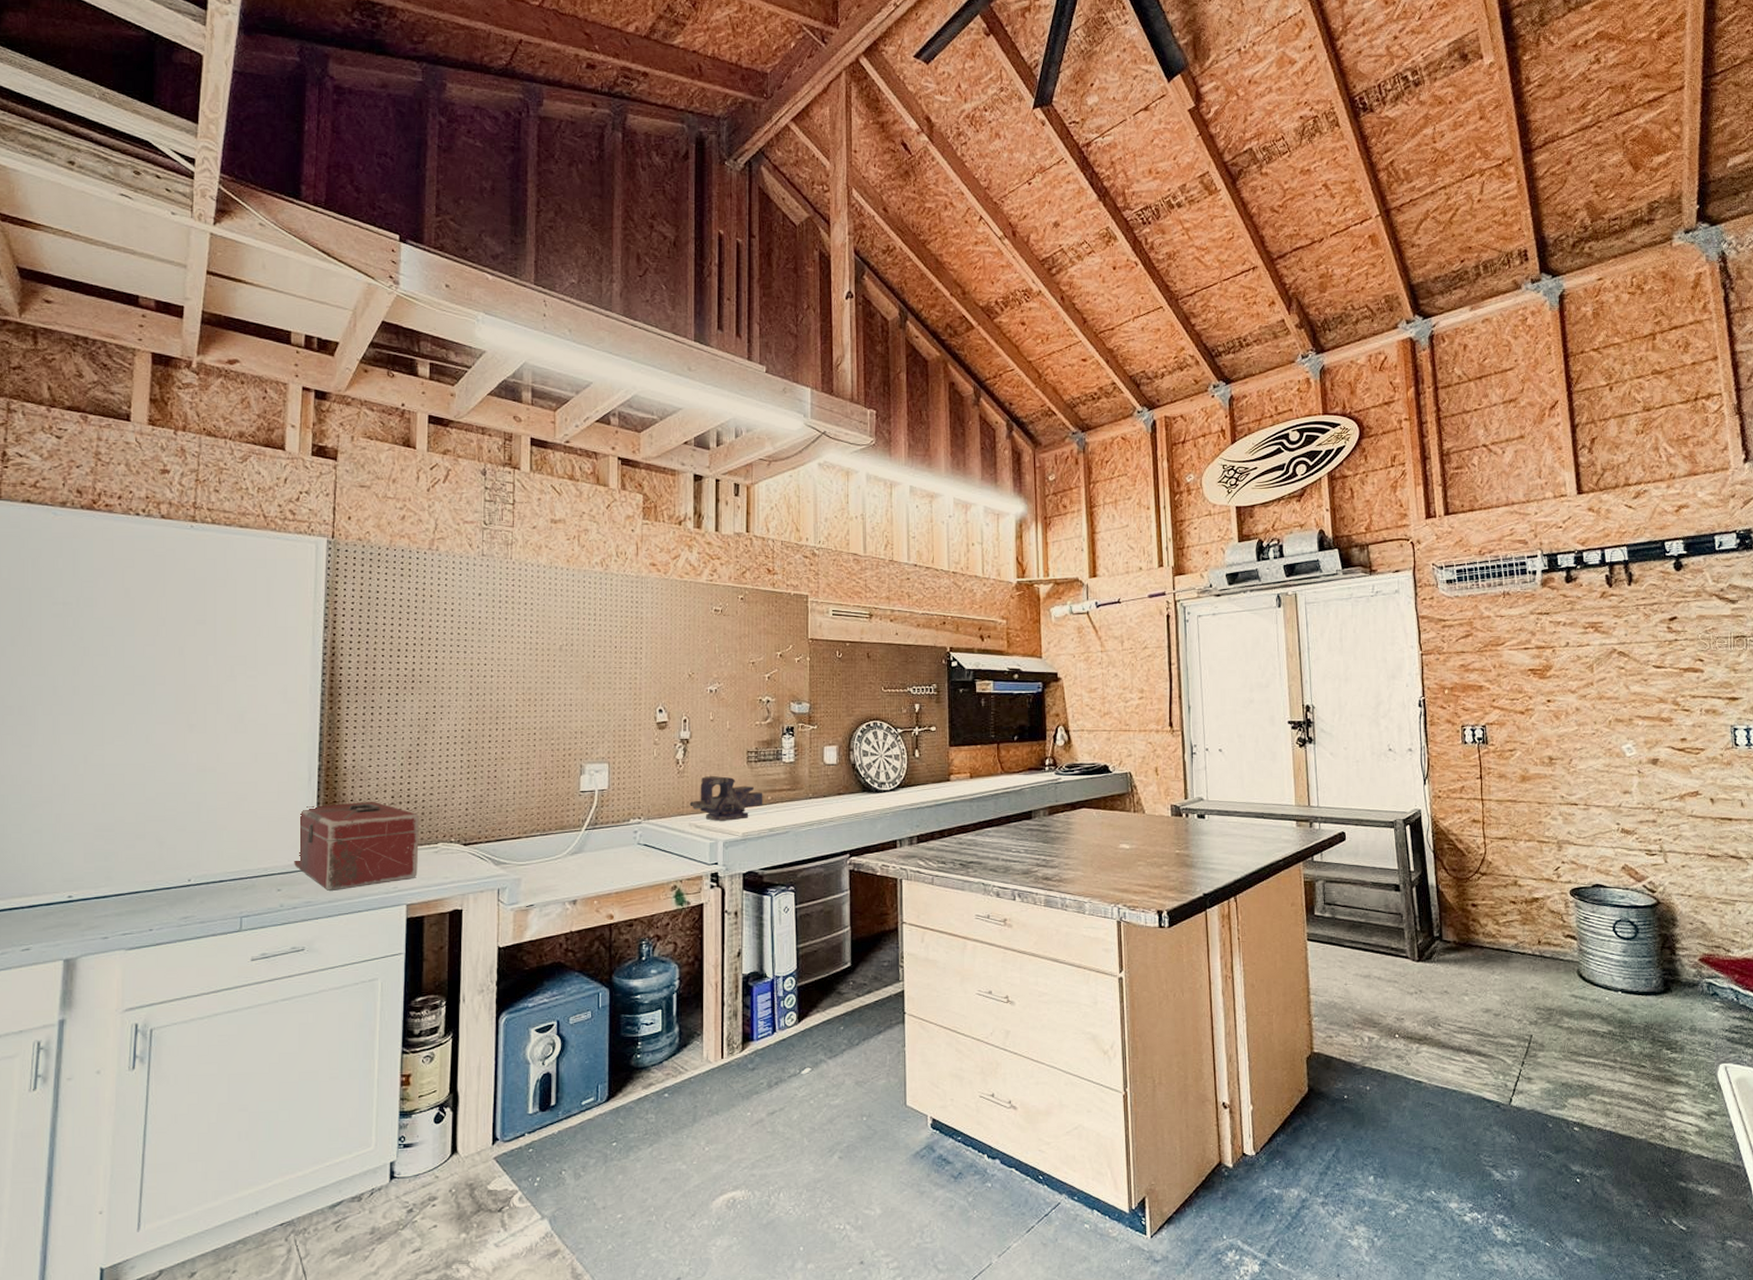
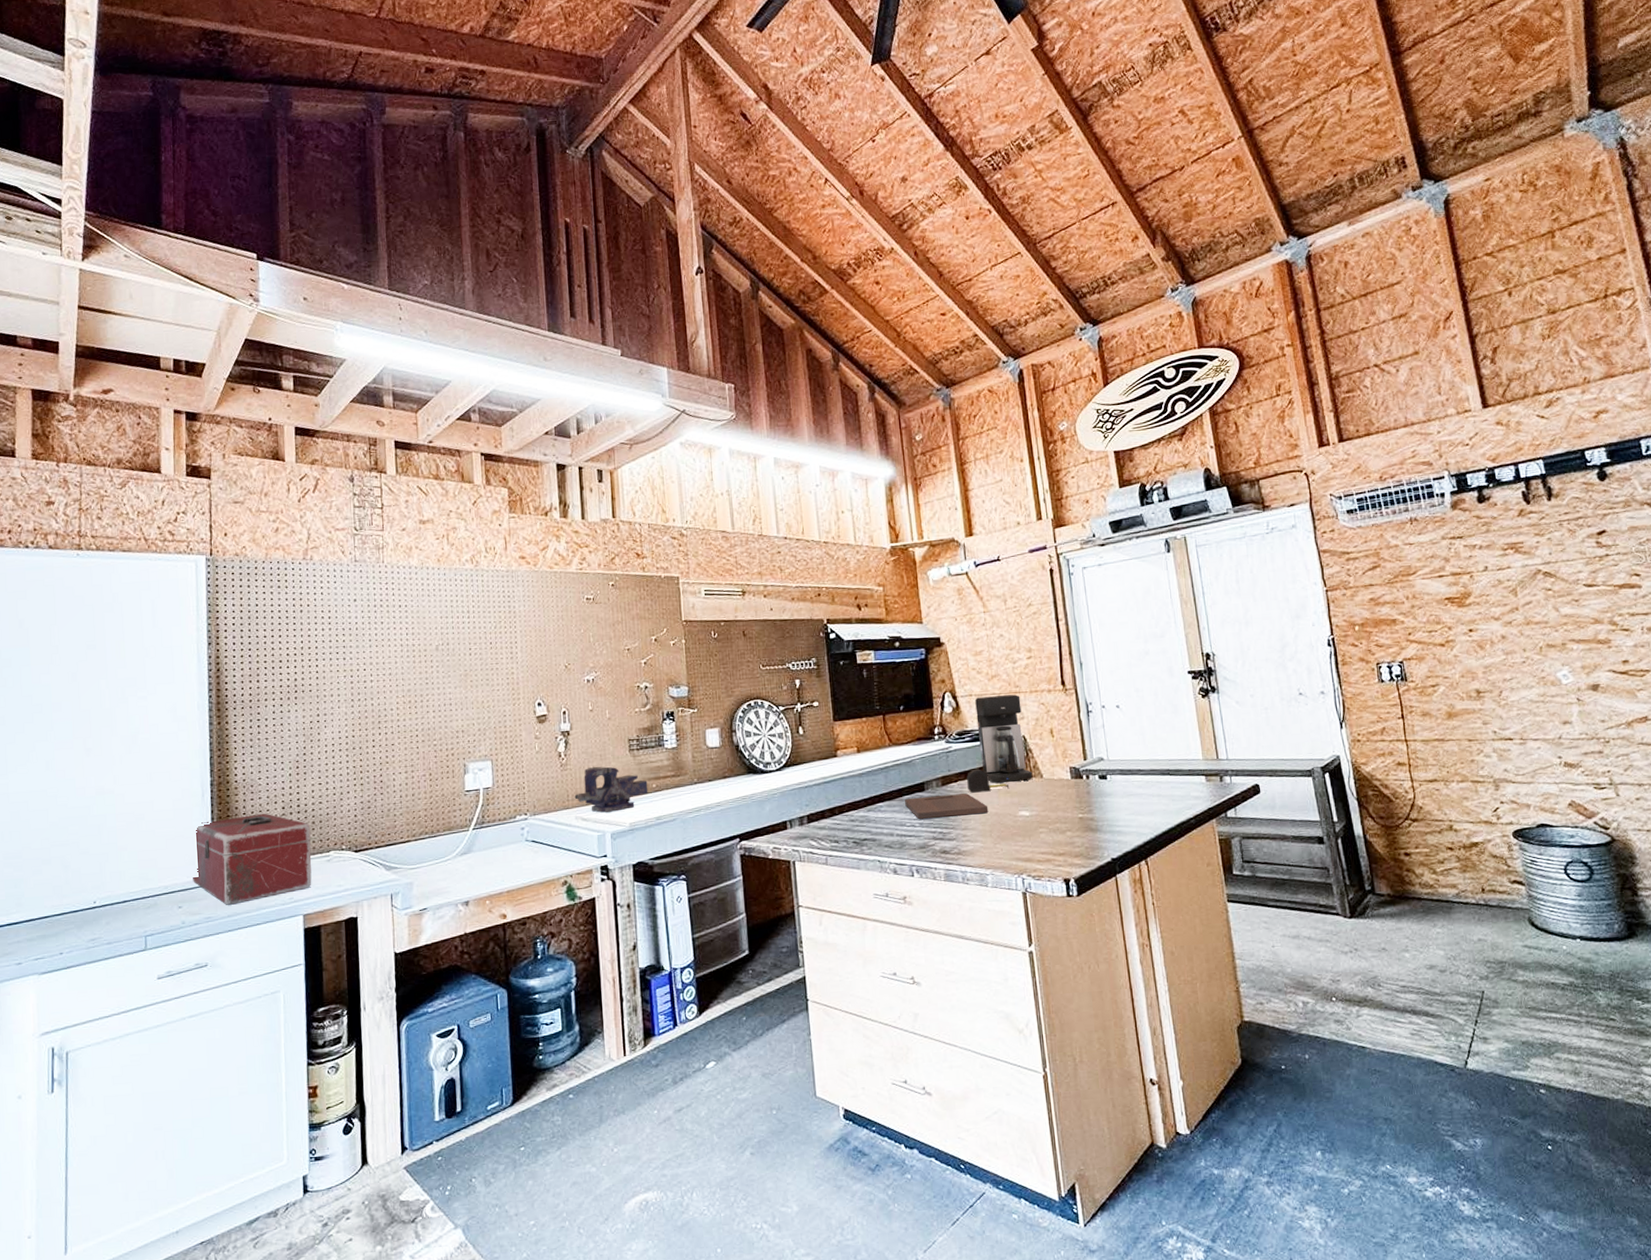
cutting board: none [1012,824,1091,847] -> present [905,793,989,820]
tape measure: none [1073,801,1112,824] -> present [967,768,1008,793]
coffee maker: none [1086,731,1136,817] -> present [975,694,1033,784]

